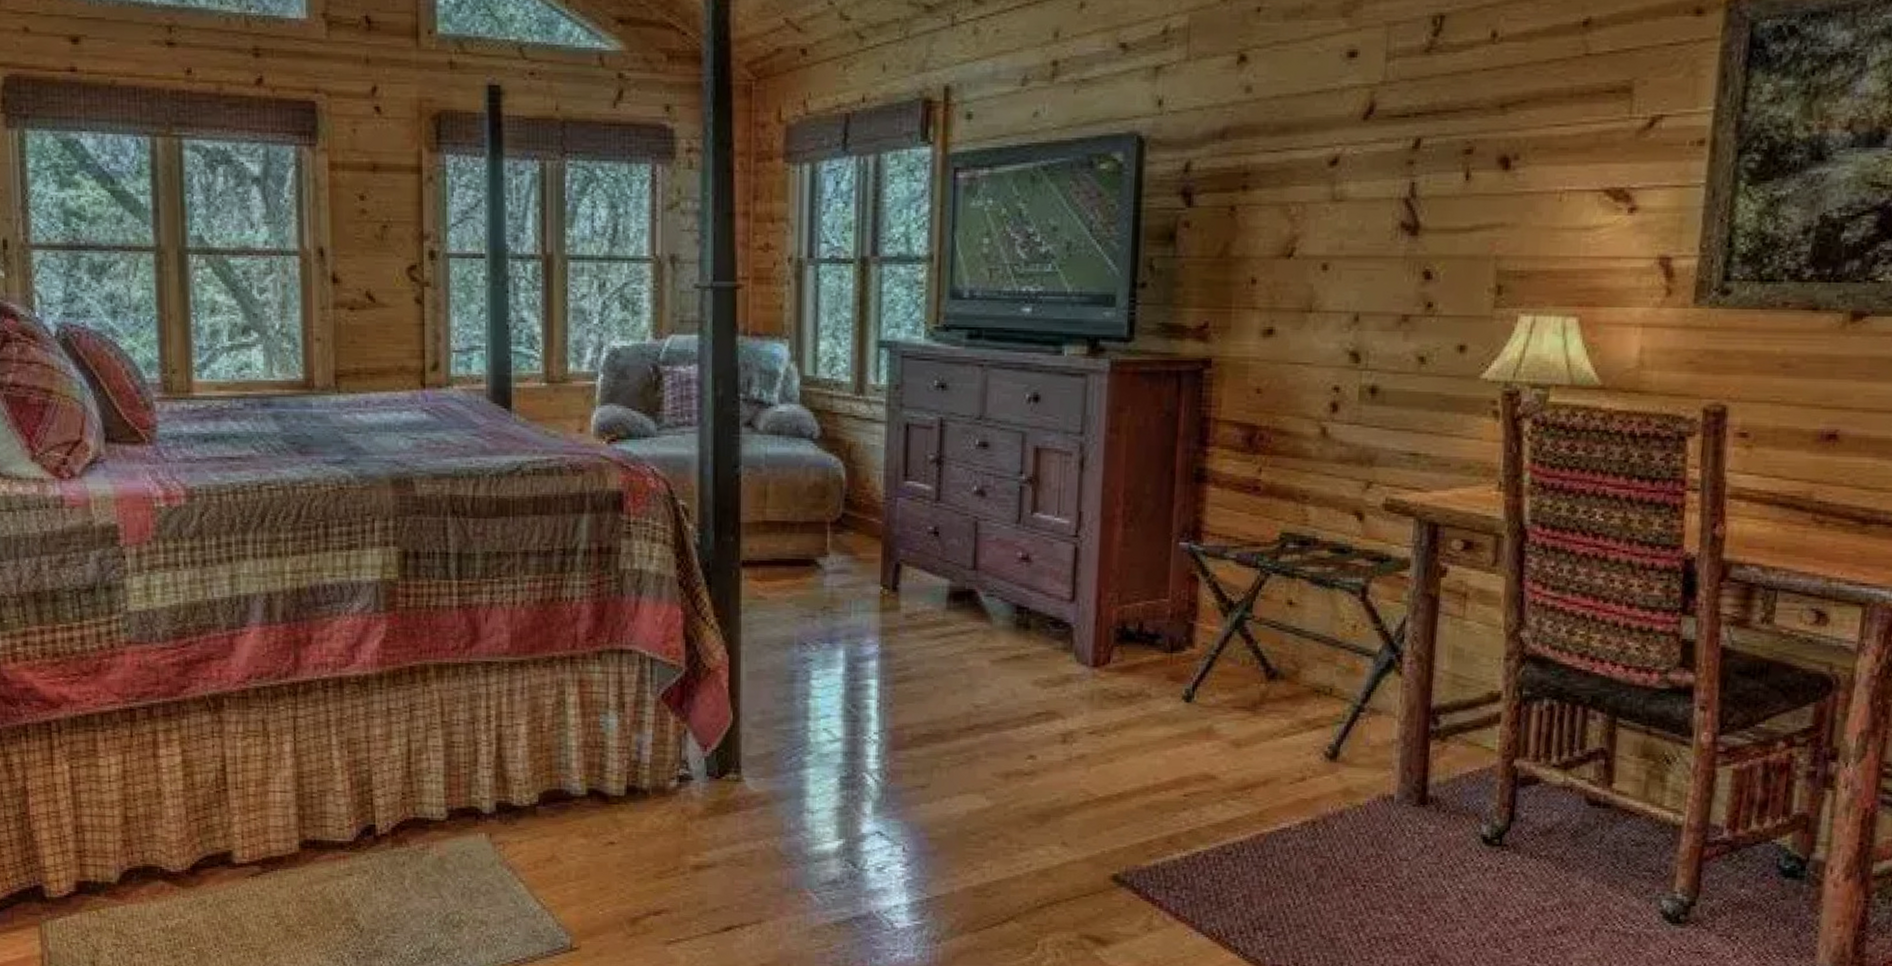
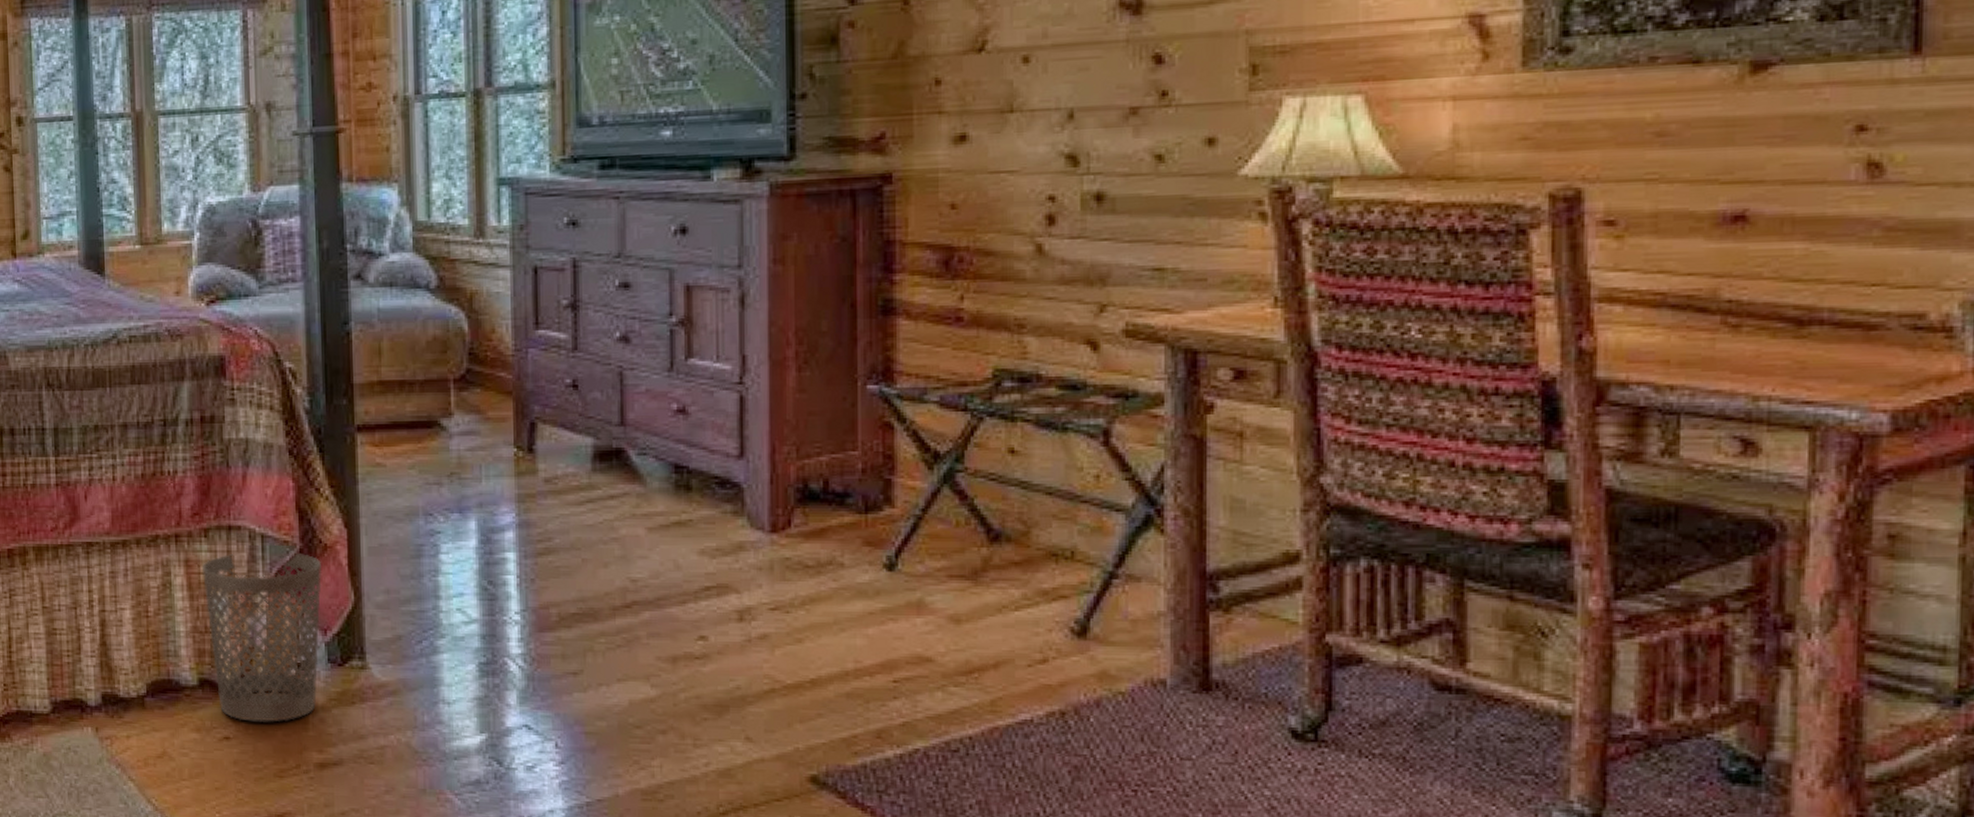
wastebasket: none [594,675,704,829] -> present [202,552,322,722]

